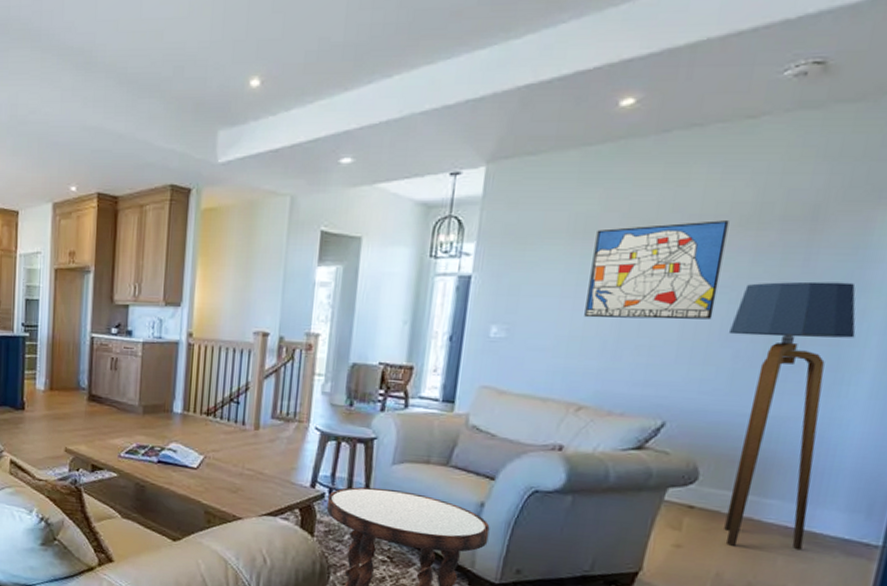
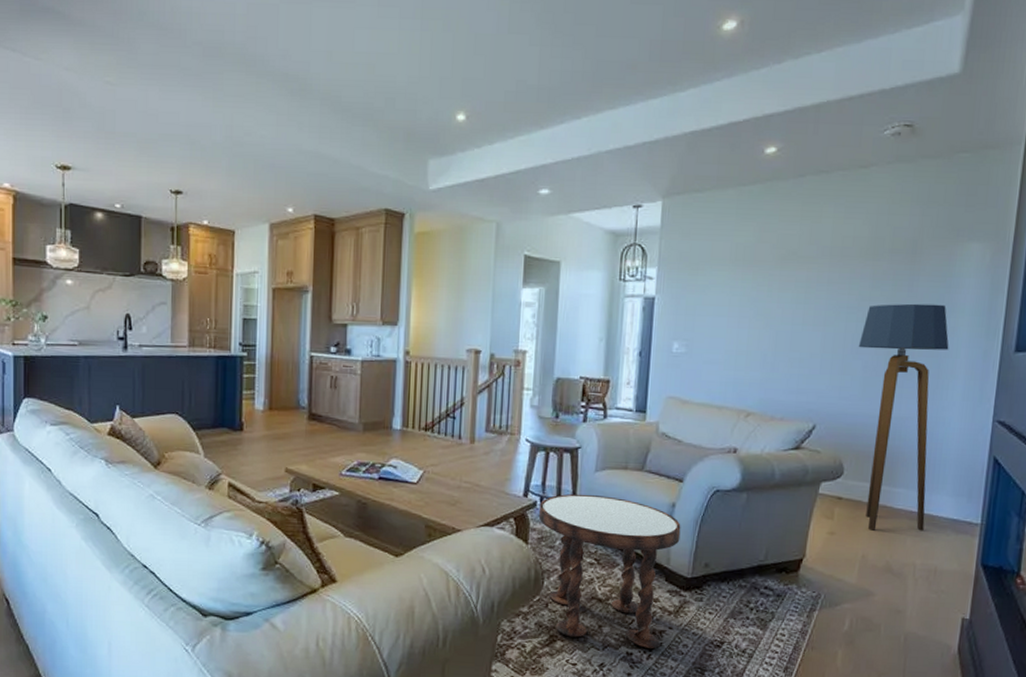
wall art: present [584,220,729,320] -> none [747,252,853,336]

